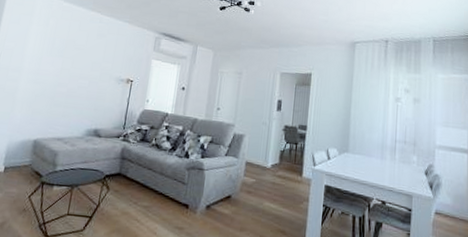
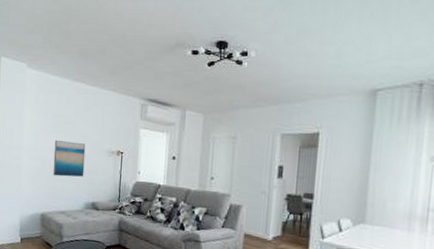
wall art: none [53,64,94,103] -> present [53,139,86,177]

